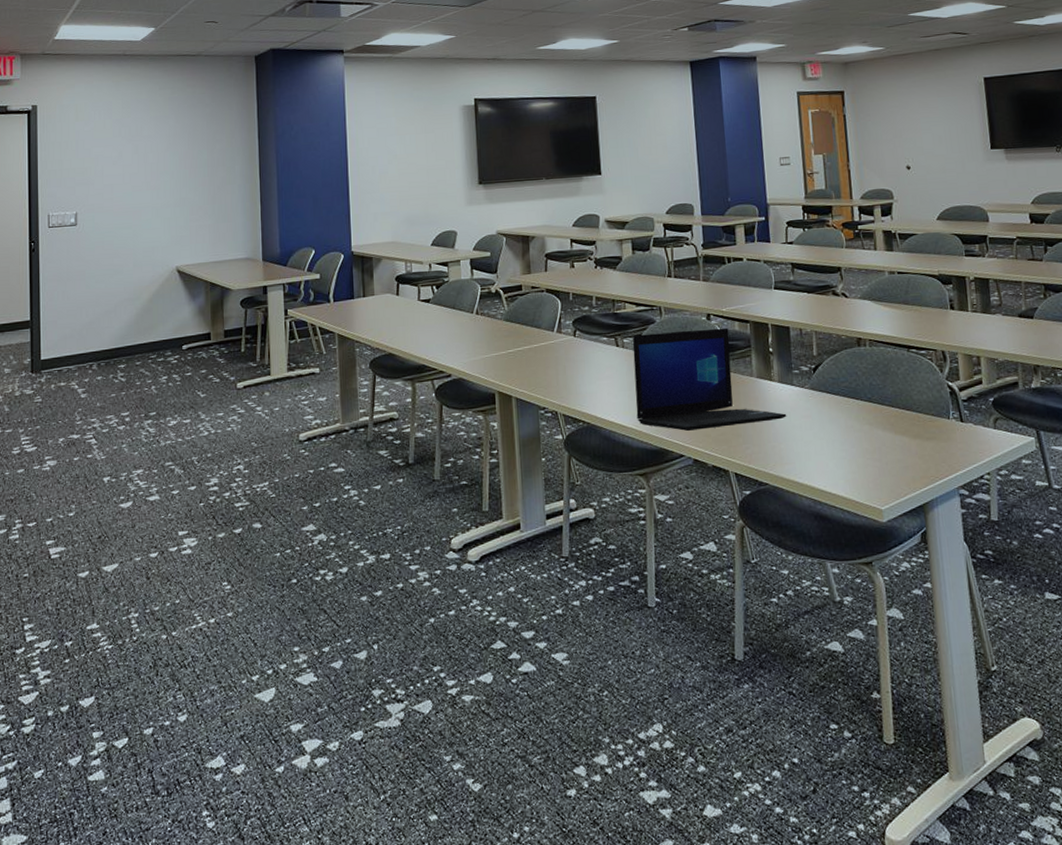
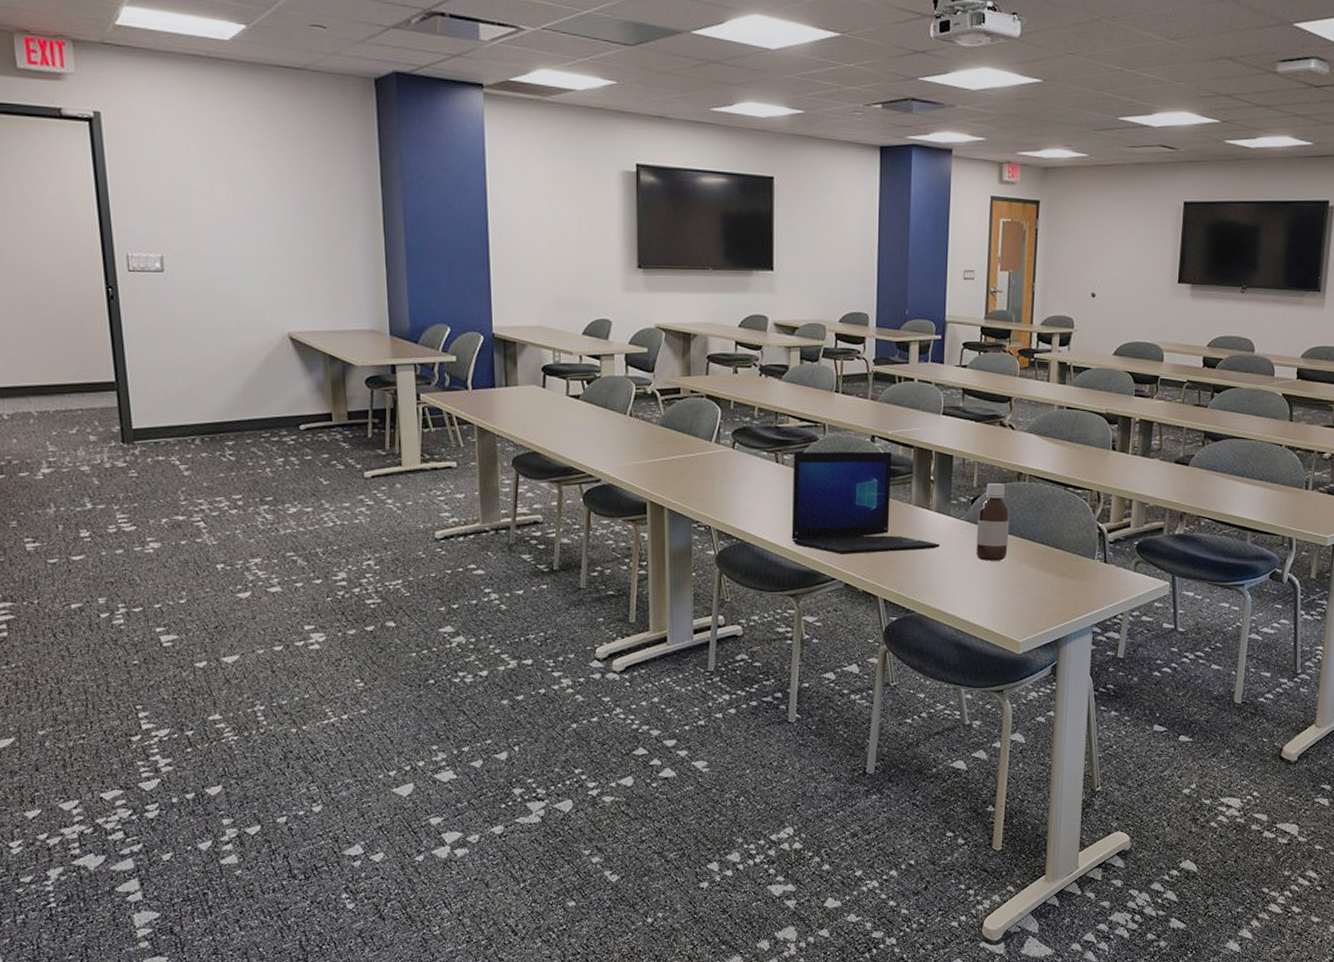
bottle: none [821,350,857,428] -> present [976,483,1010,561]

